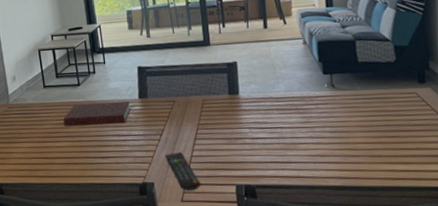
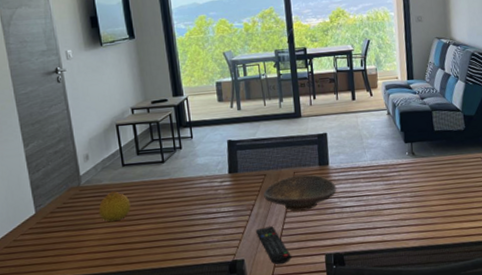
fruit: none [24,110,51,138] -> present [98,191,131,222]
notebook: present [63,101,131,126] -> none [145,177,220,207]
decorative bowl: none [171,103,248,139] -> present [262,174,337,212]

